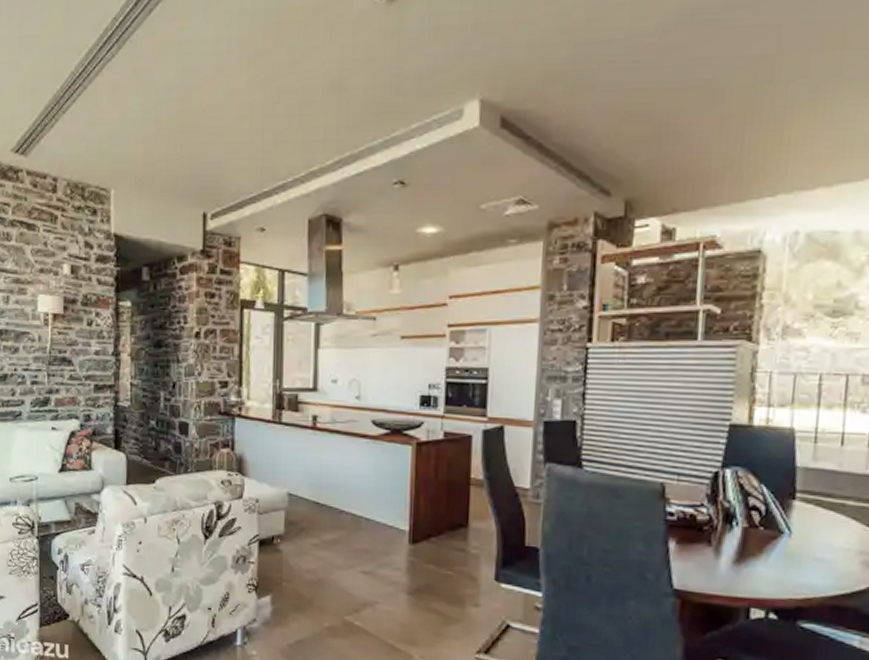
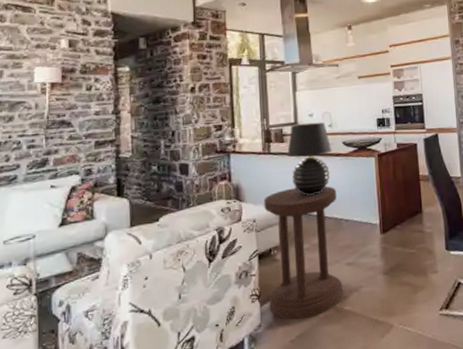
side table: none [267,469,357,624] -> present [263,186,343,320]
table lamp: none [301,390,358,481] -> present [287,122,332,195]

